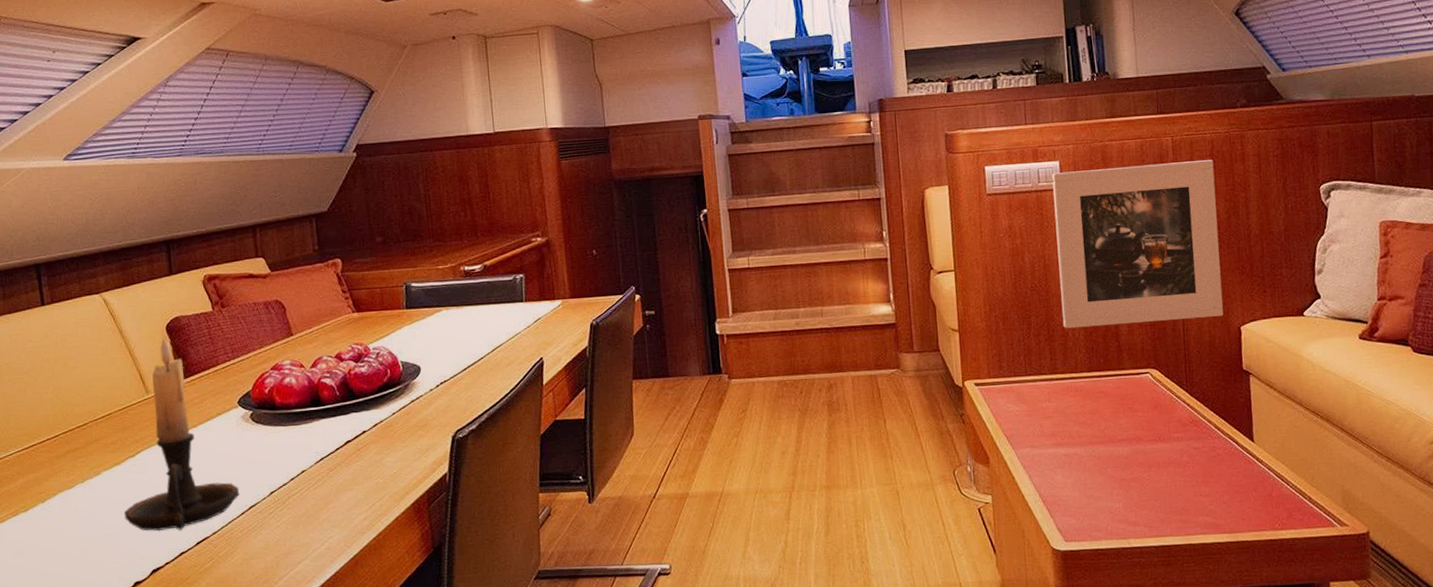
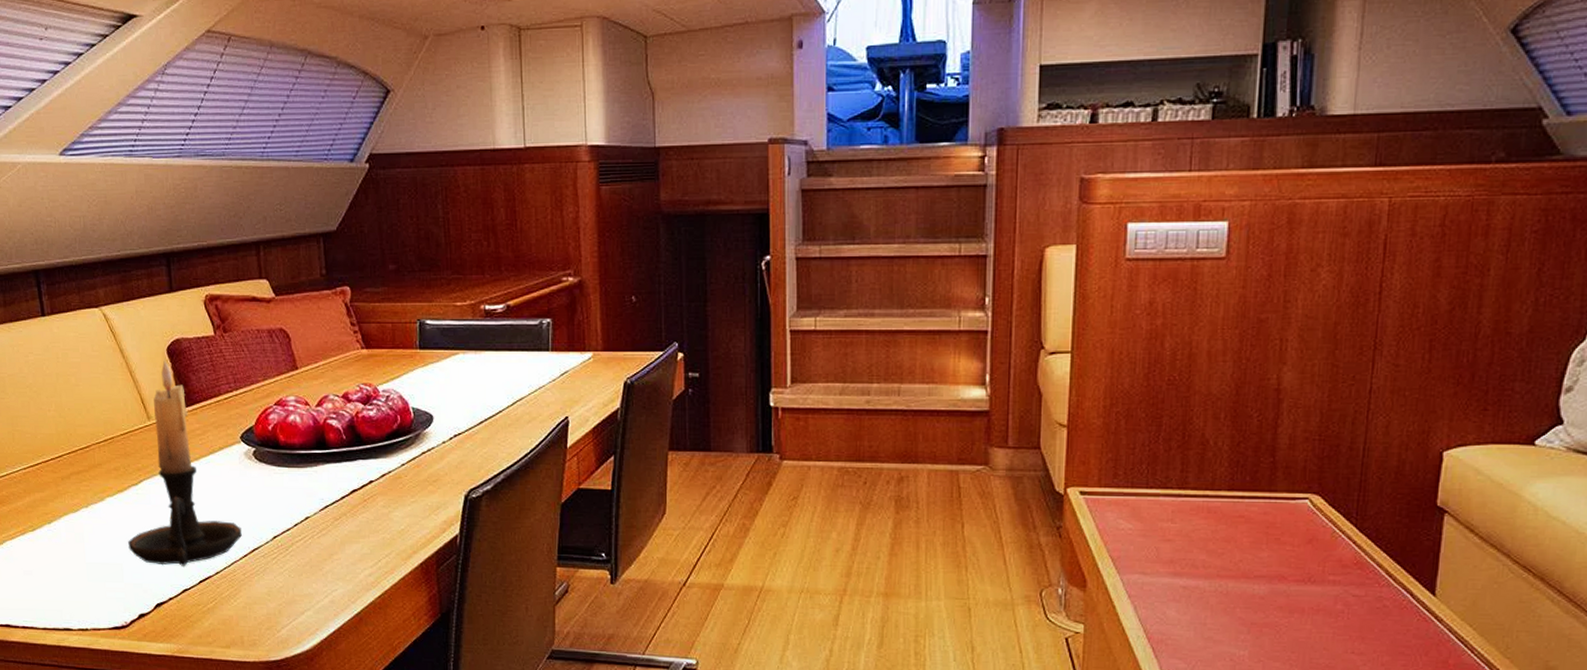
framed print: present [1052,160,1223,329] -> none [1203,232,1443,436]

